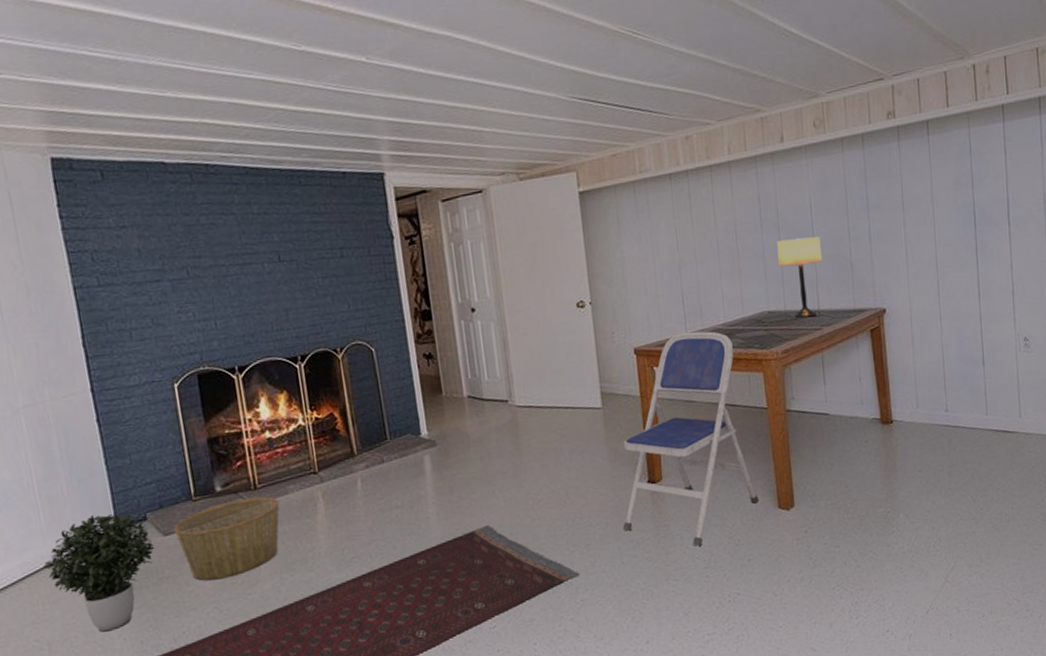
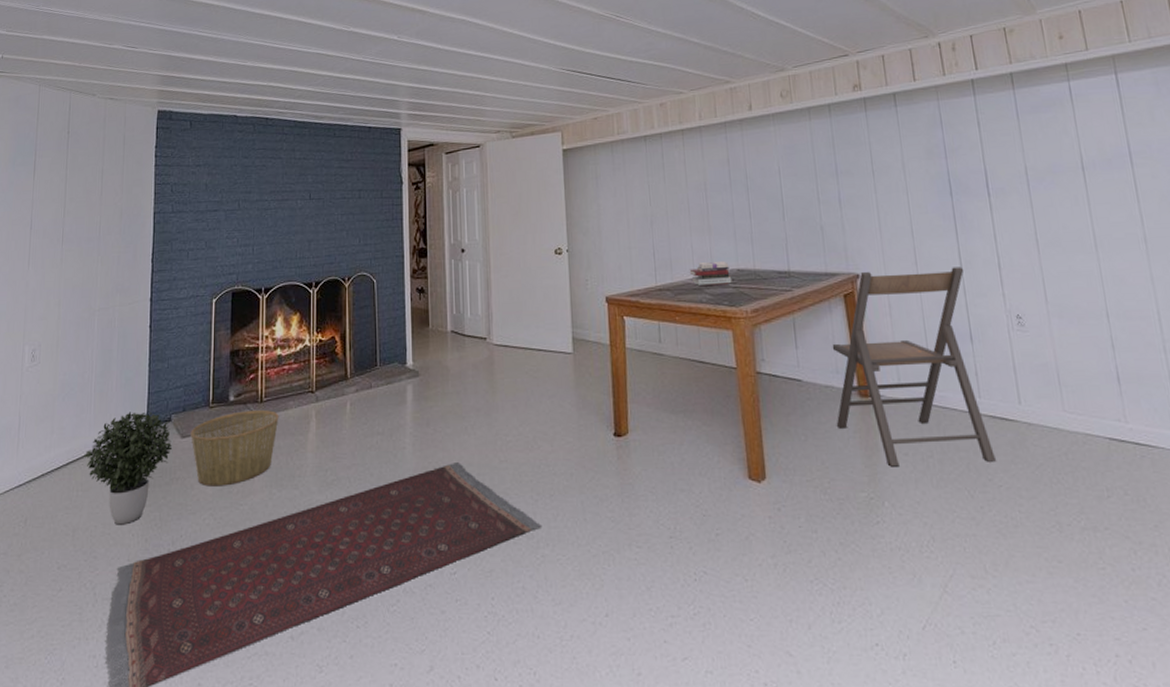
folding chair: present [622,331,760,547] -> none [586,284,728,513]
books: none [719,303,763,332] -> present [689,260,732,287]
table lamp: present [777,236,823,318] -> none [746,198,793,278]
folding chair: none [858,295,996,485] -> present [832,267,996,469]

